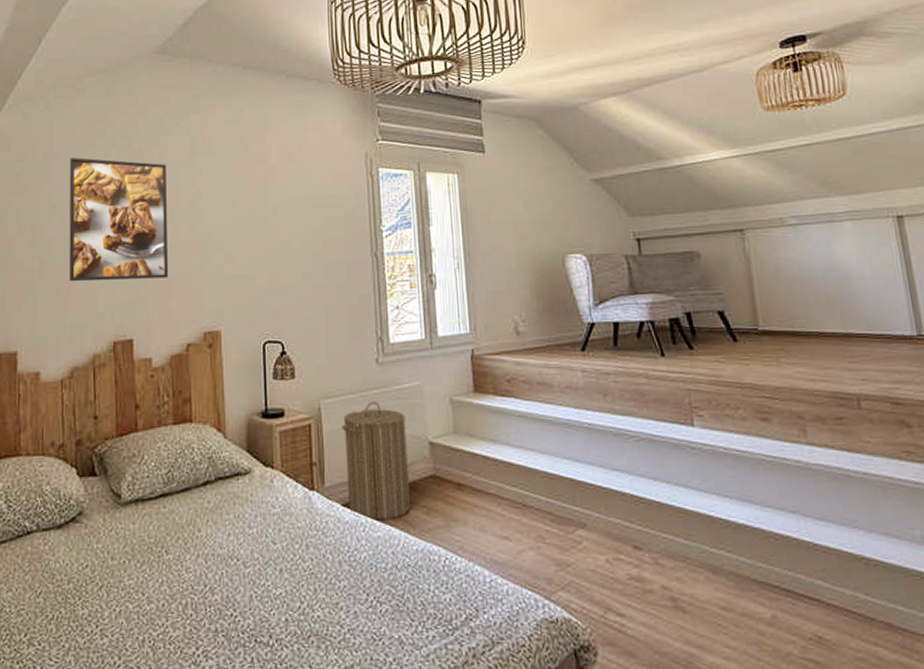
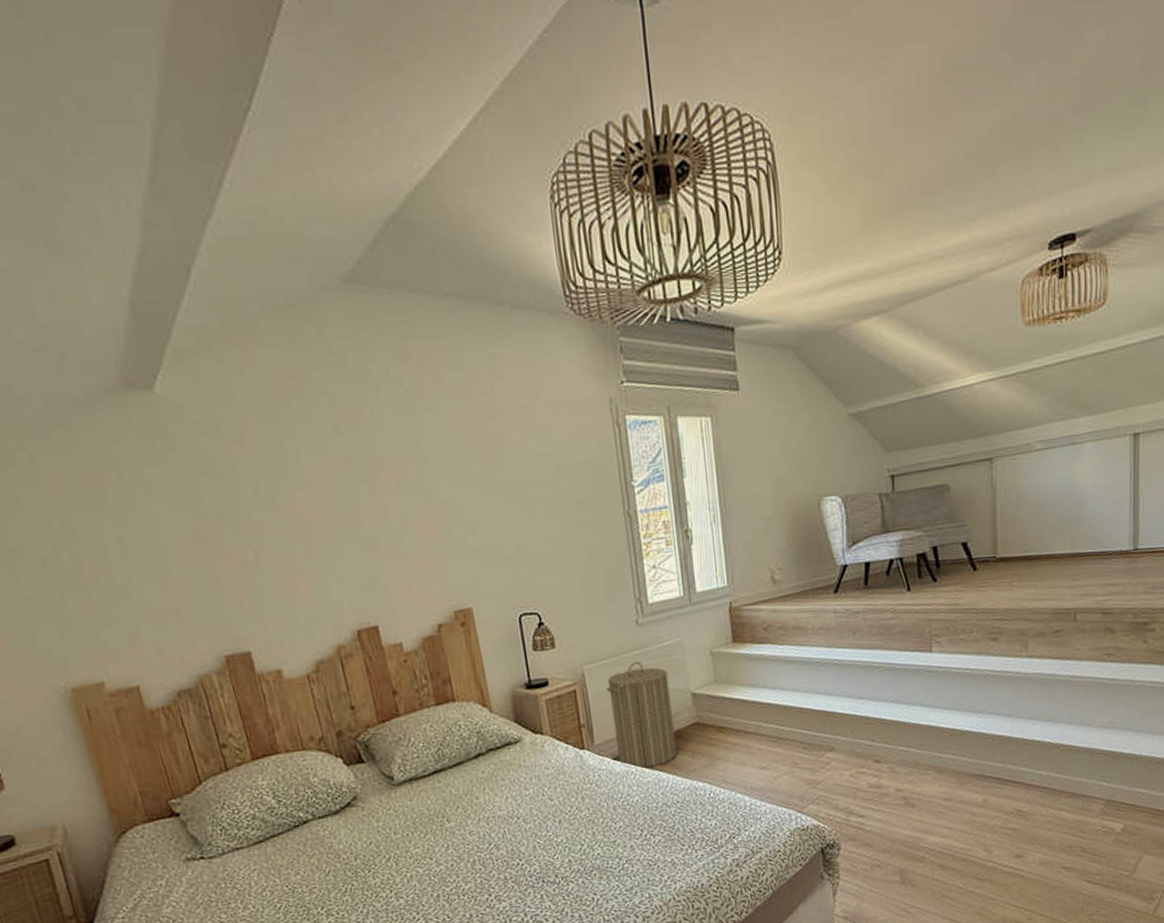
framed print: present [69,158,169,282] -> none [262,424,406,571]

